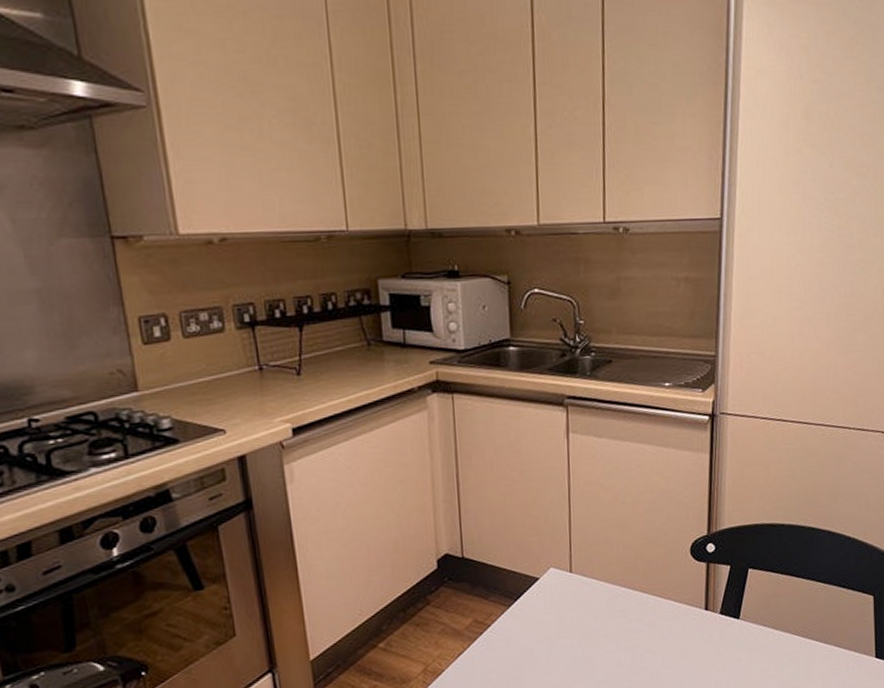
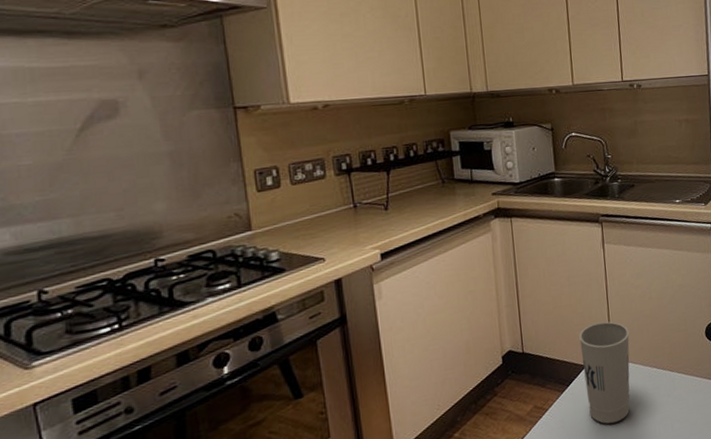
cup: none [532,527,595,648] -> present [579,321,630,424]

